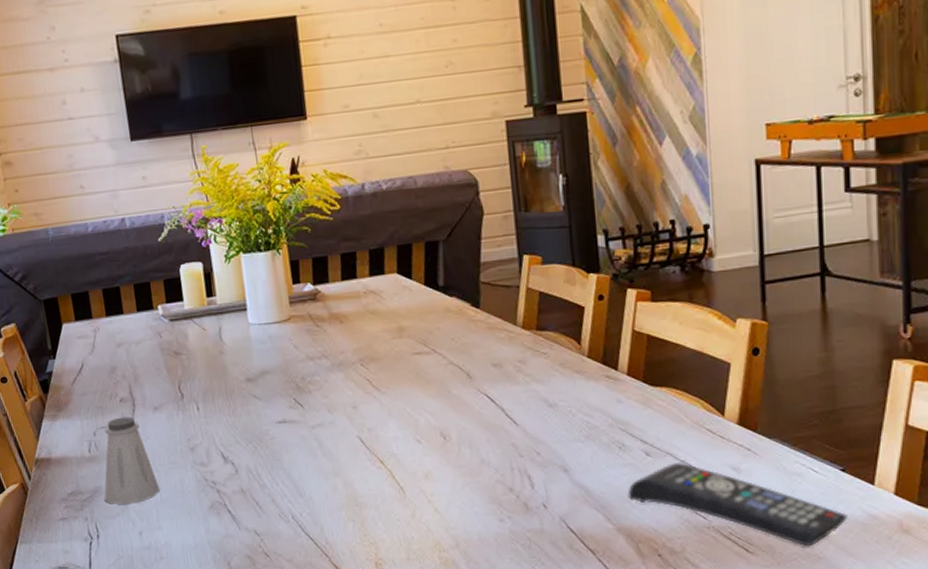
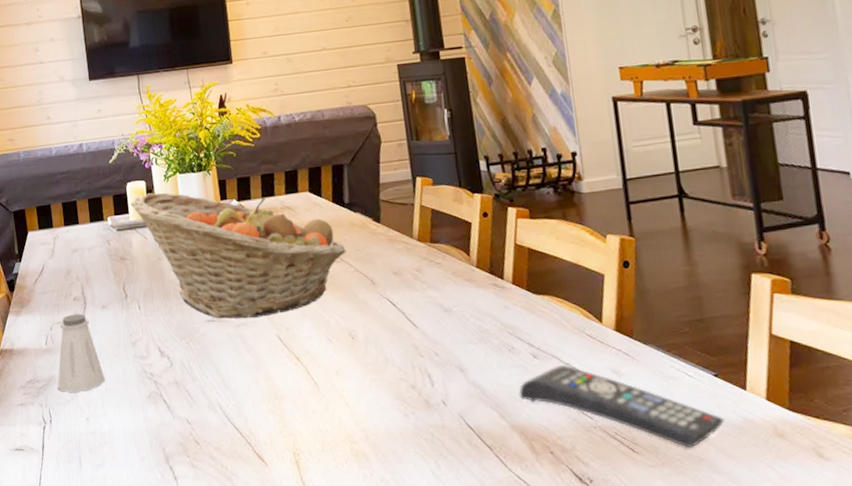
fruit basket: none [185,276,439,420] -> present [130,193,346,319]

